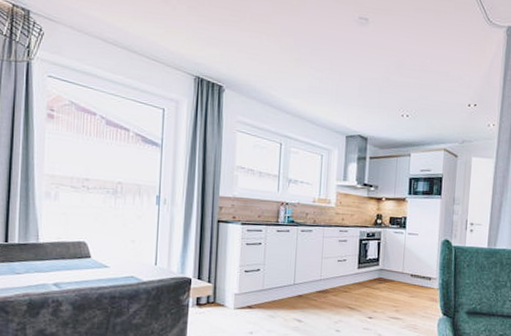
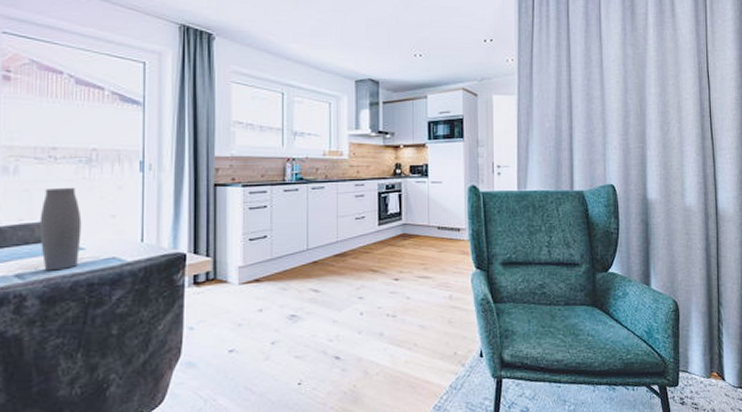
vase: none [73,213,108,283] -> present [39,187,82,271]

